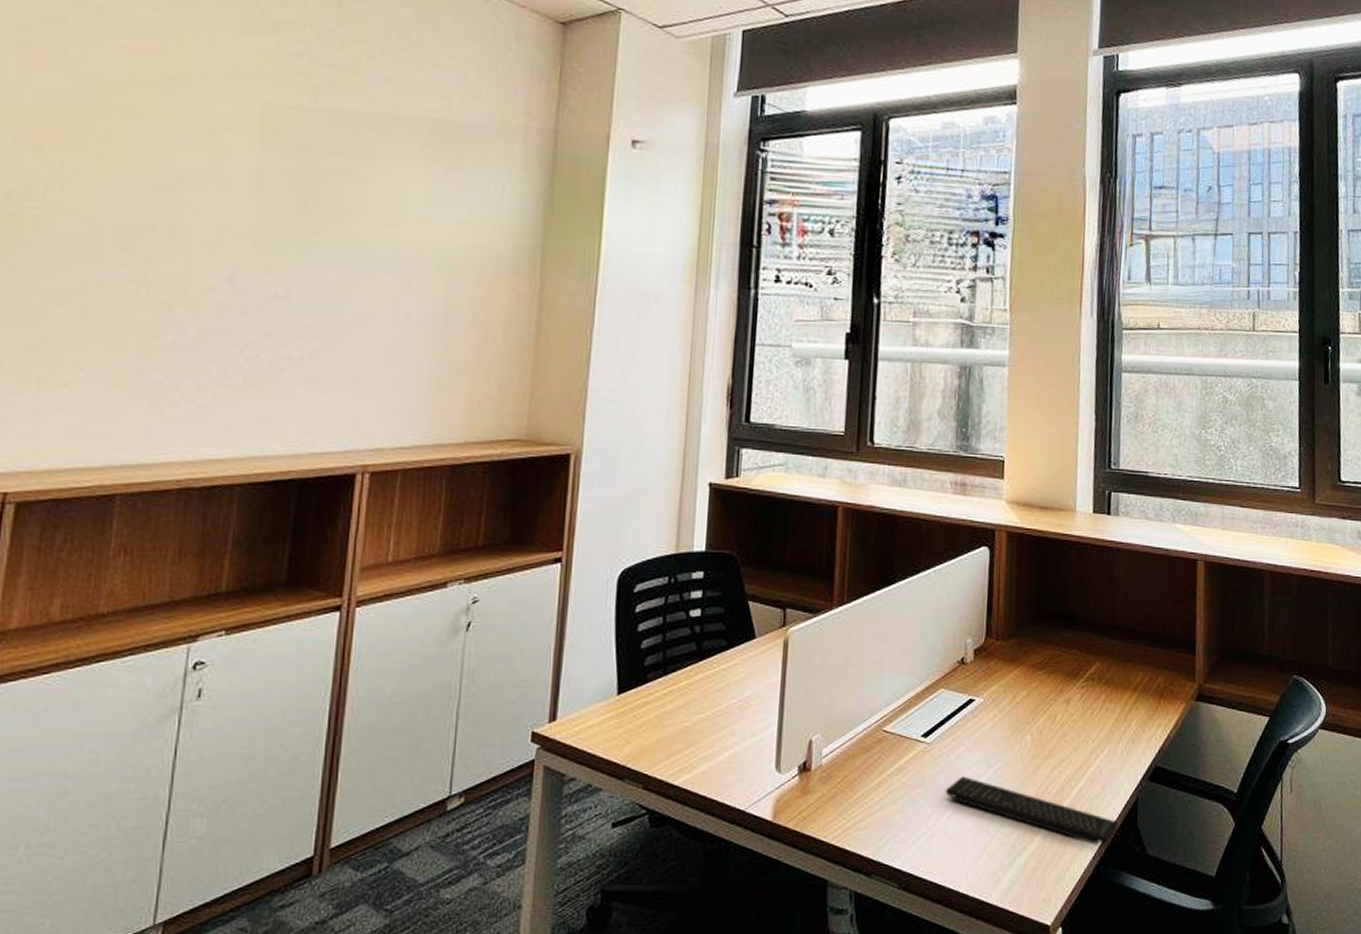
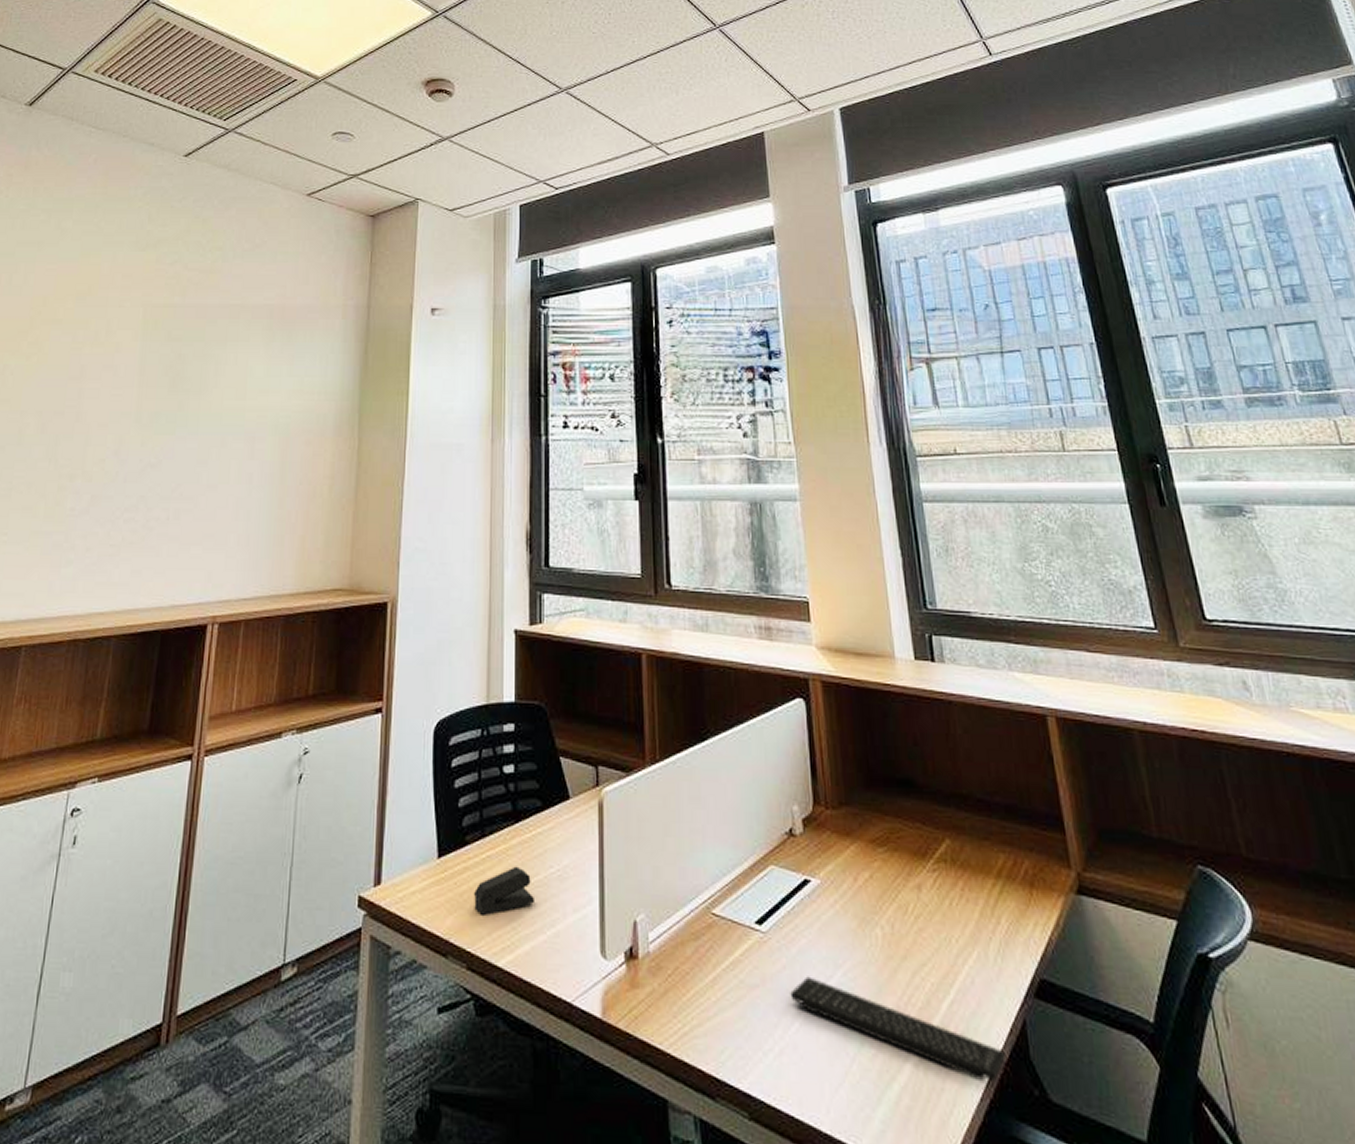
stapler: none [652,699,715,744] -> present [473,866,536,917]

